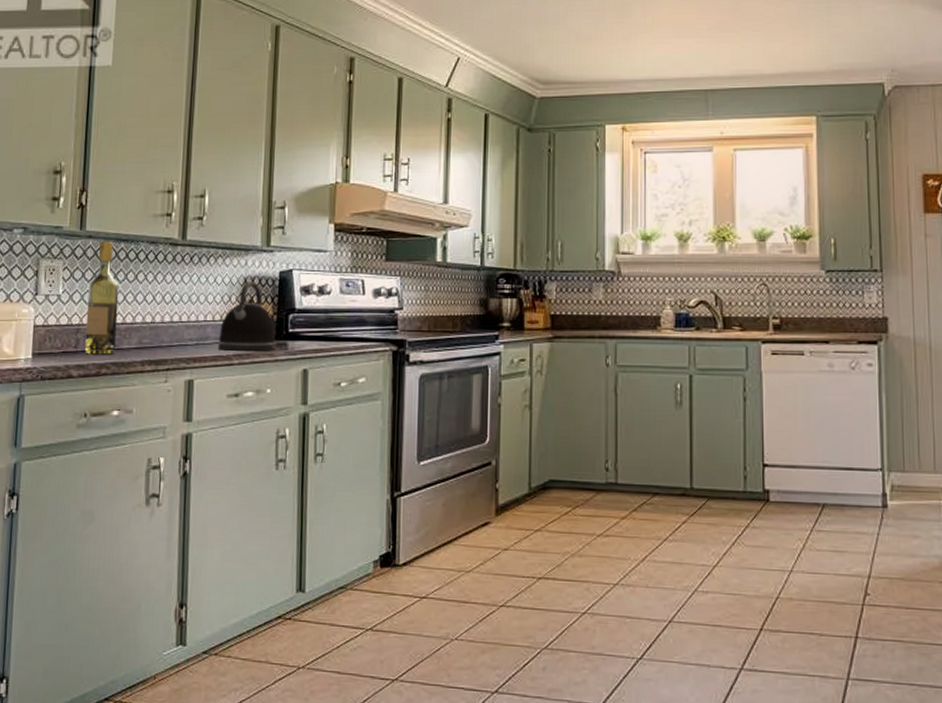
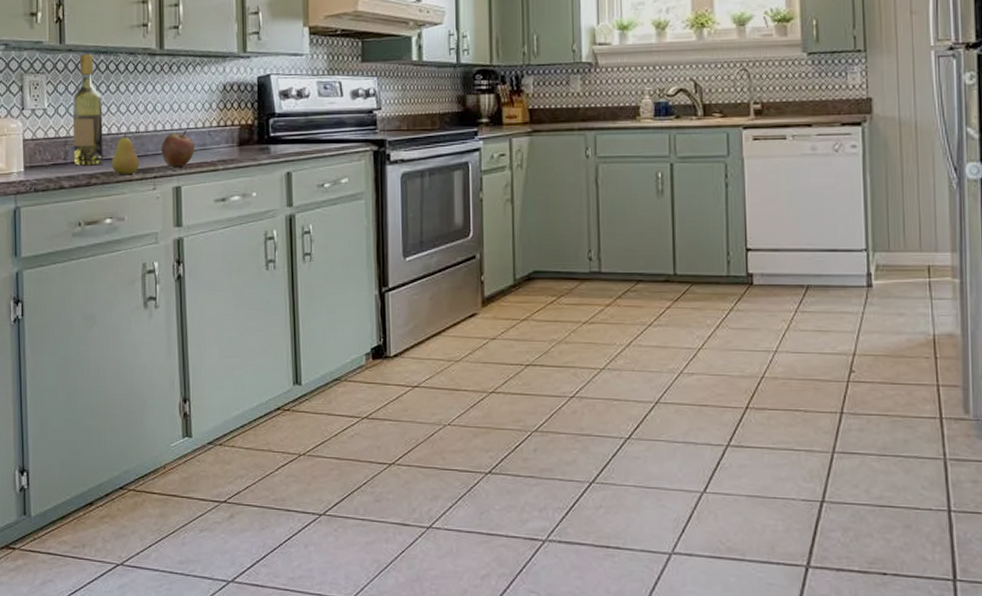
fruit: none [124,322,153,366] -> present [112,132,140,175]
fruit: none [175,322,211,359] -> present [161,129,195,167]
kettle: present [217,280,276,351] -> none [202,87,259,157]

